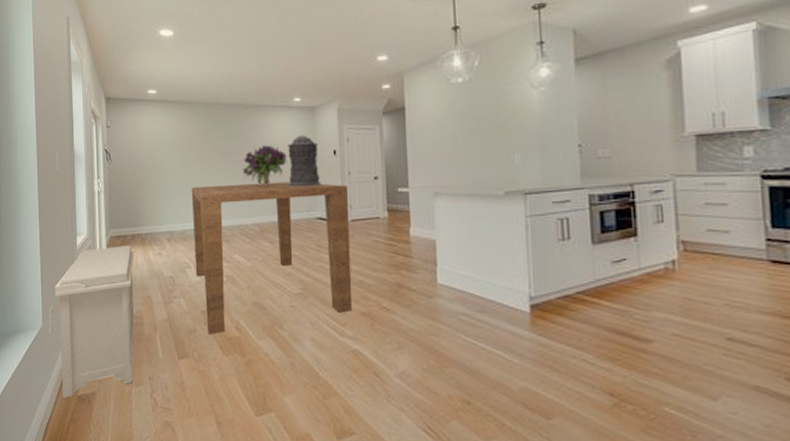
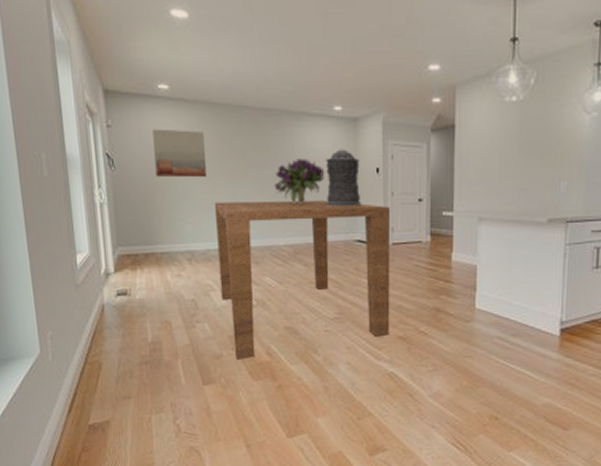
bench: present [54,246,135,398] -> none [52,266,152,428]
wall art: none [142,126,185,167] -> present [152,129,206,178]

